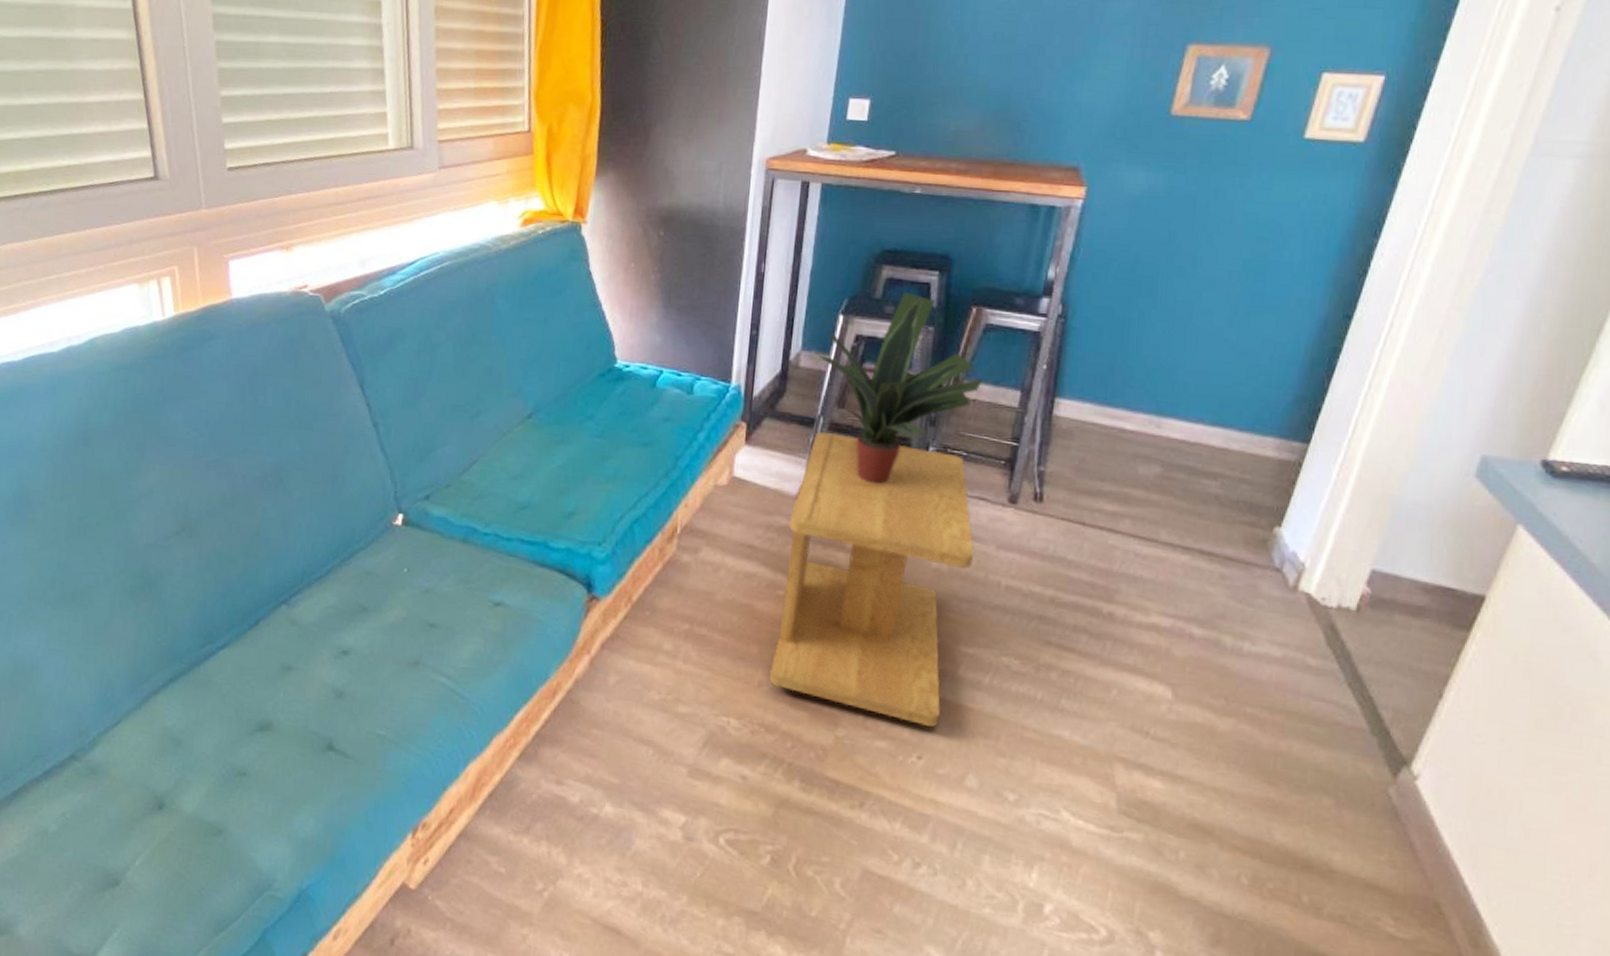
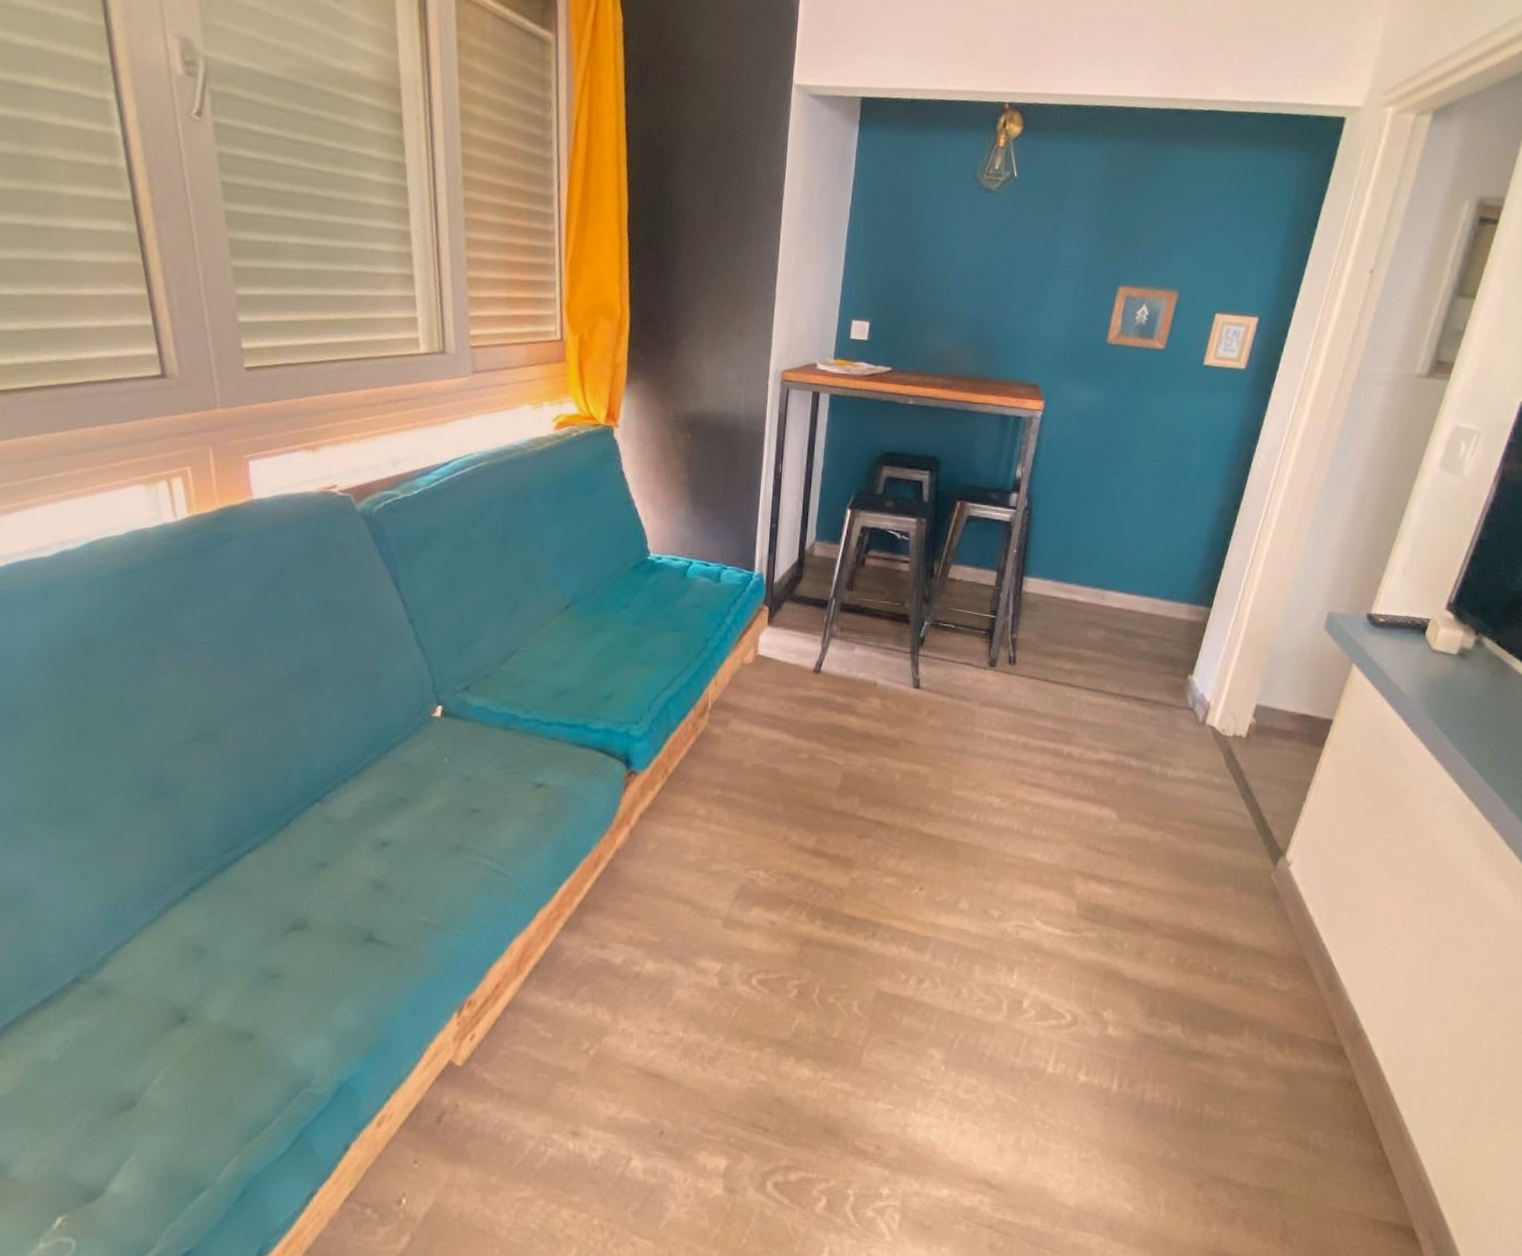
side table: present [769,431,975,727] -> none [793,612,963,861]
potted plant: present [817,292,983,484] -> none [829,489,966,656]

